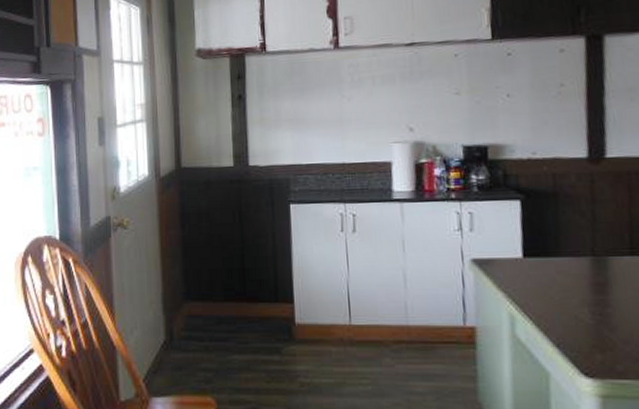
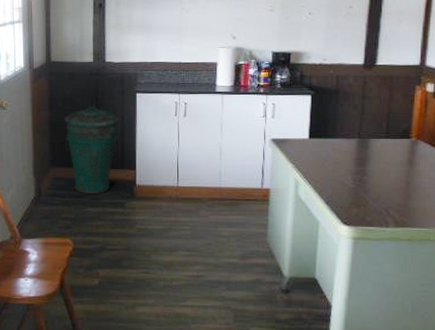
trash can: none [201,222,270,337] -> present [65,107,119,195]

